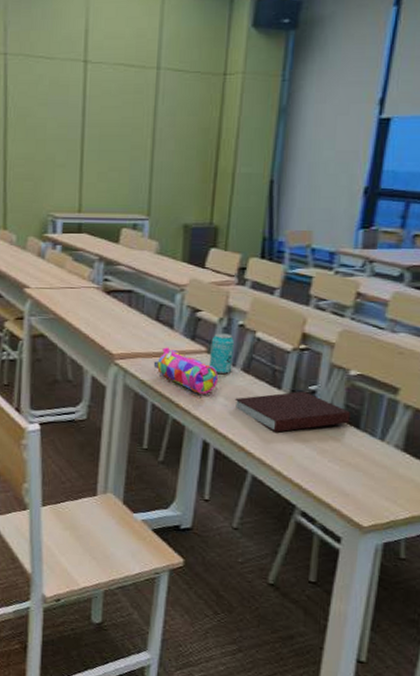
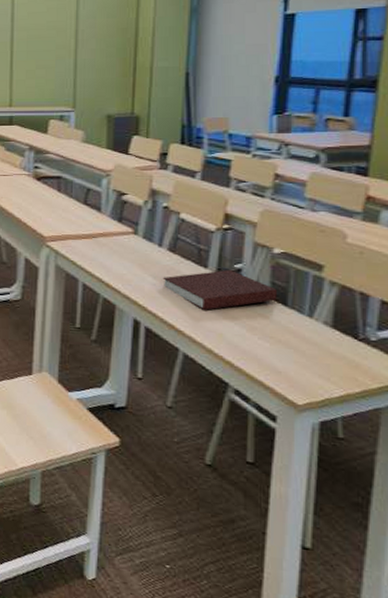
pencil case: present [153,347,218,394] -> none [83,229,145,274]
beverage can: present [210,333,234,374] -> none [137,215,159,253]

